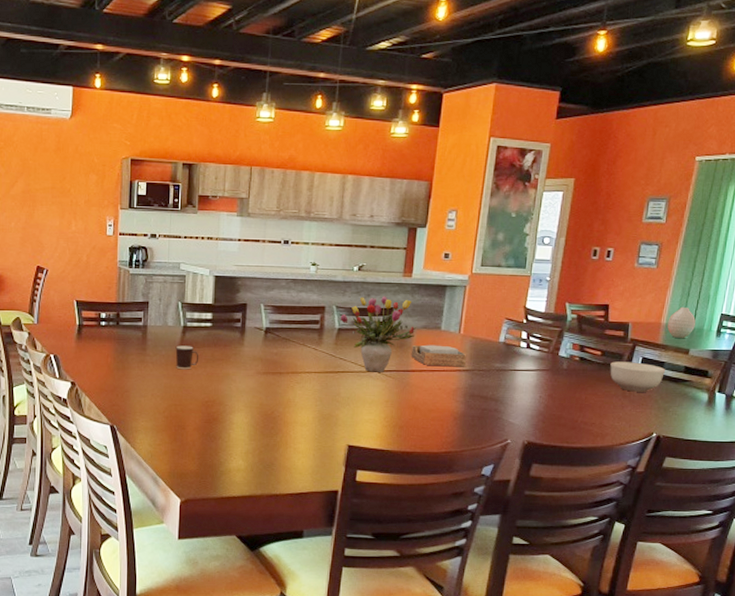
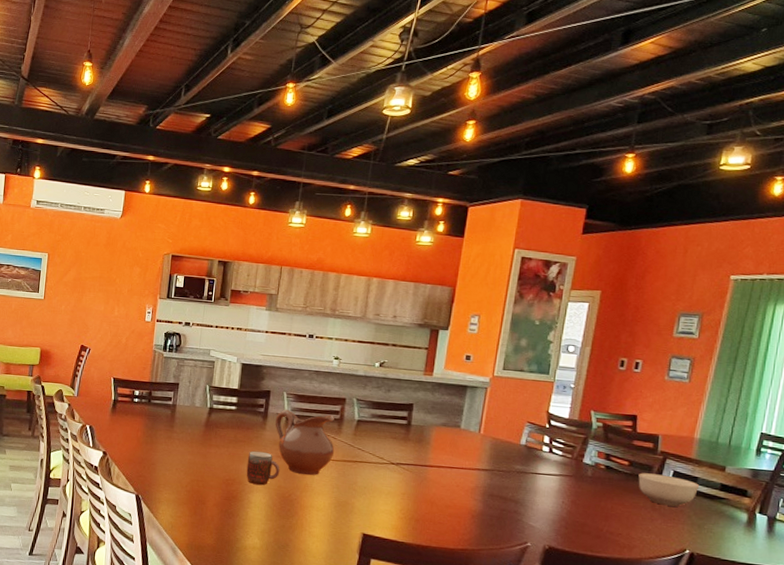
mug: present [175,345,199,370] -> none [200,425,223,449]
mug: none [226,369,261,405] -> present [246,450,280,486]
pitcher: none [253,322,316,389] -> present [275,409,335,475]
flower arrangement: present [340,296,416,372] -> none [360,391,435,465]
napkin holder: present [411,345,467,367] -> none [429,441,487,467]
vase: present [667,307,696,339] -> none [701,423,732,456]

